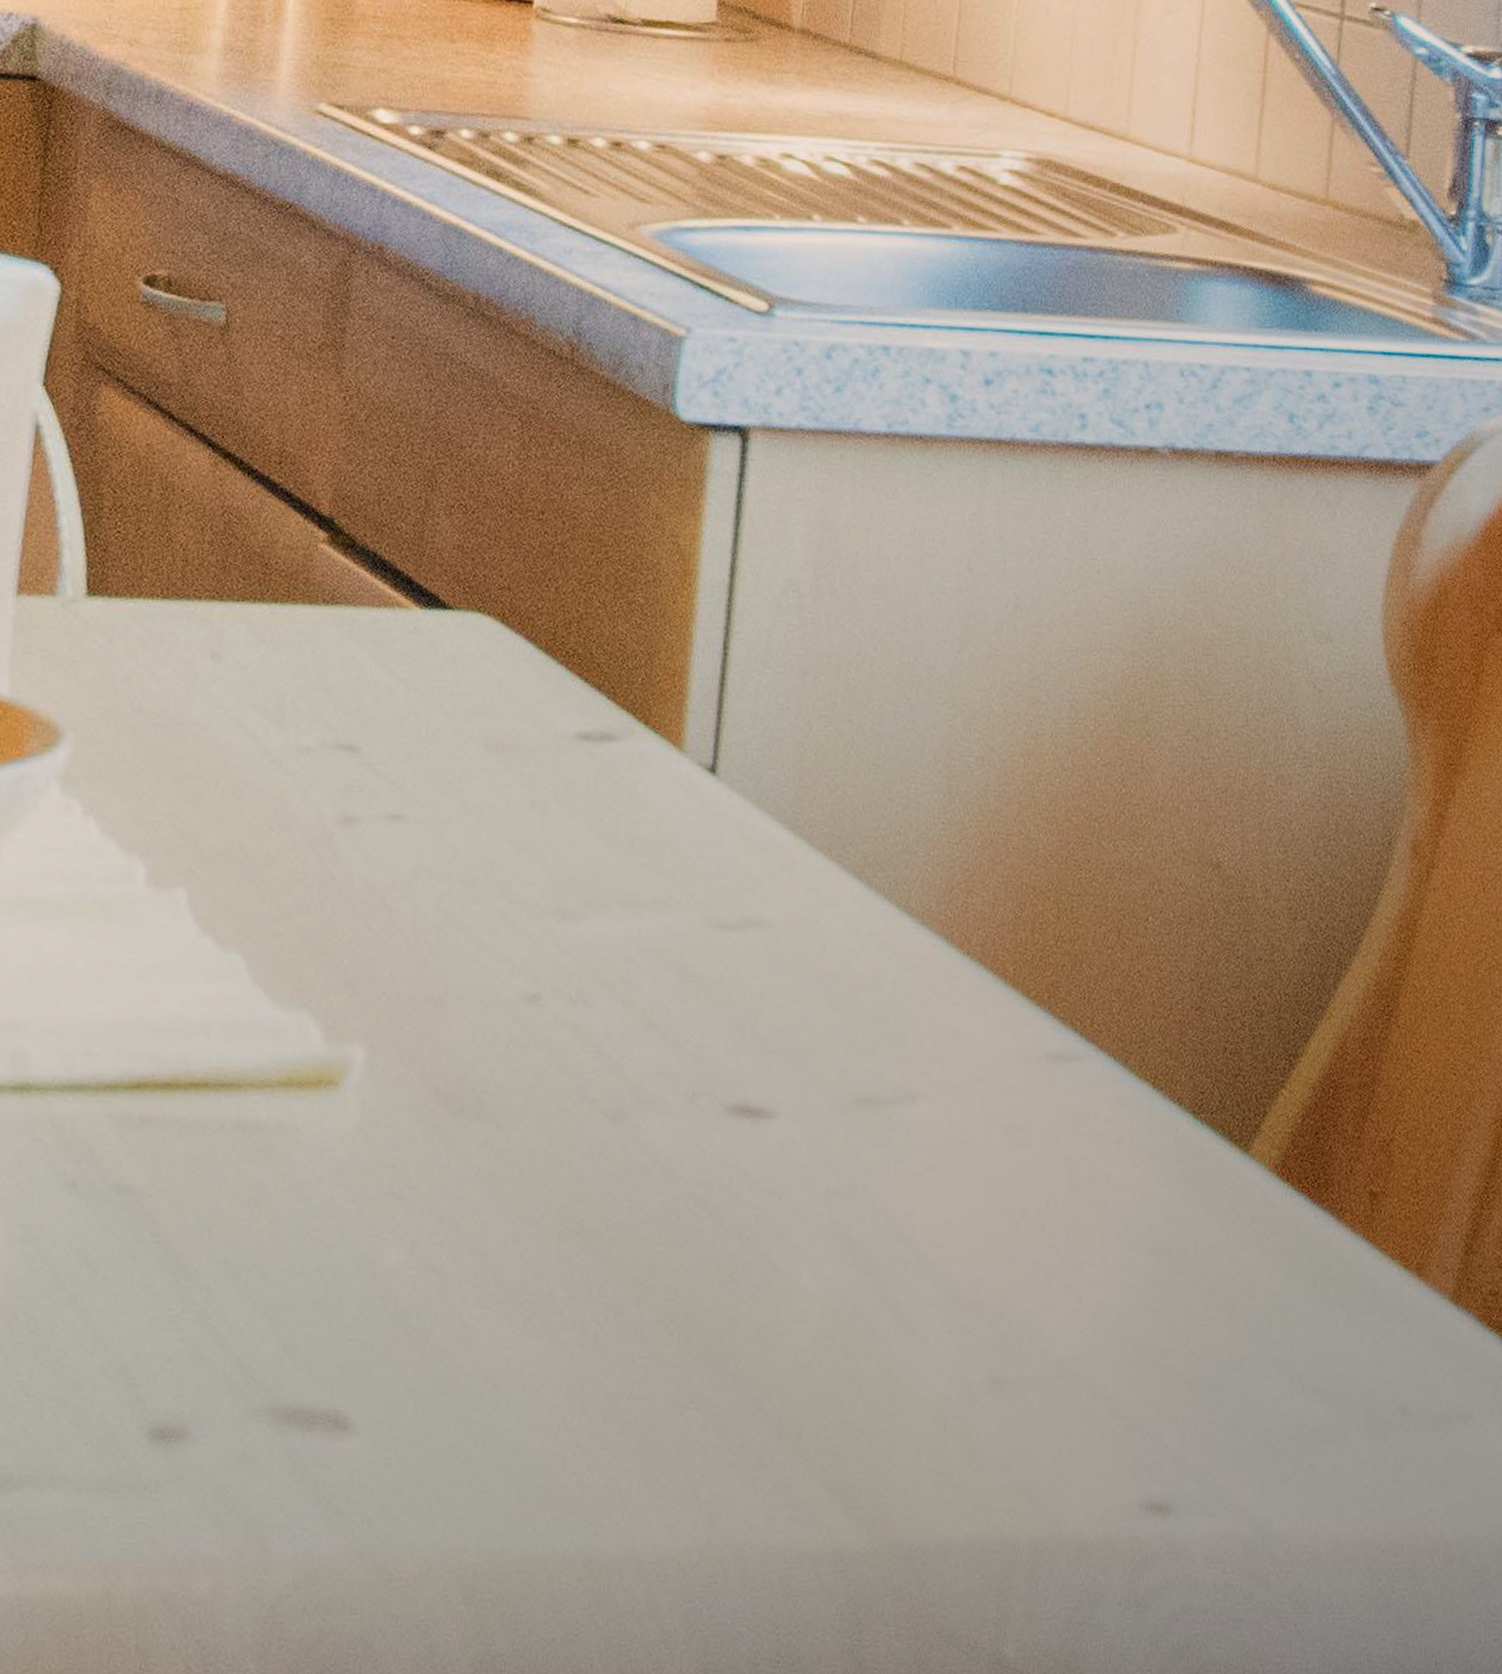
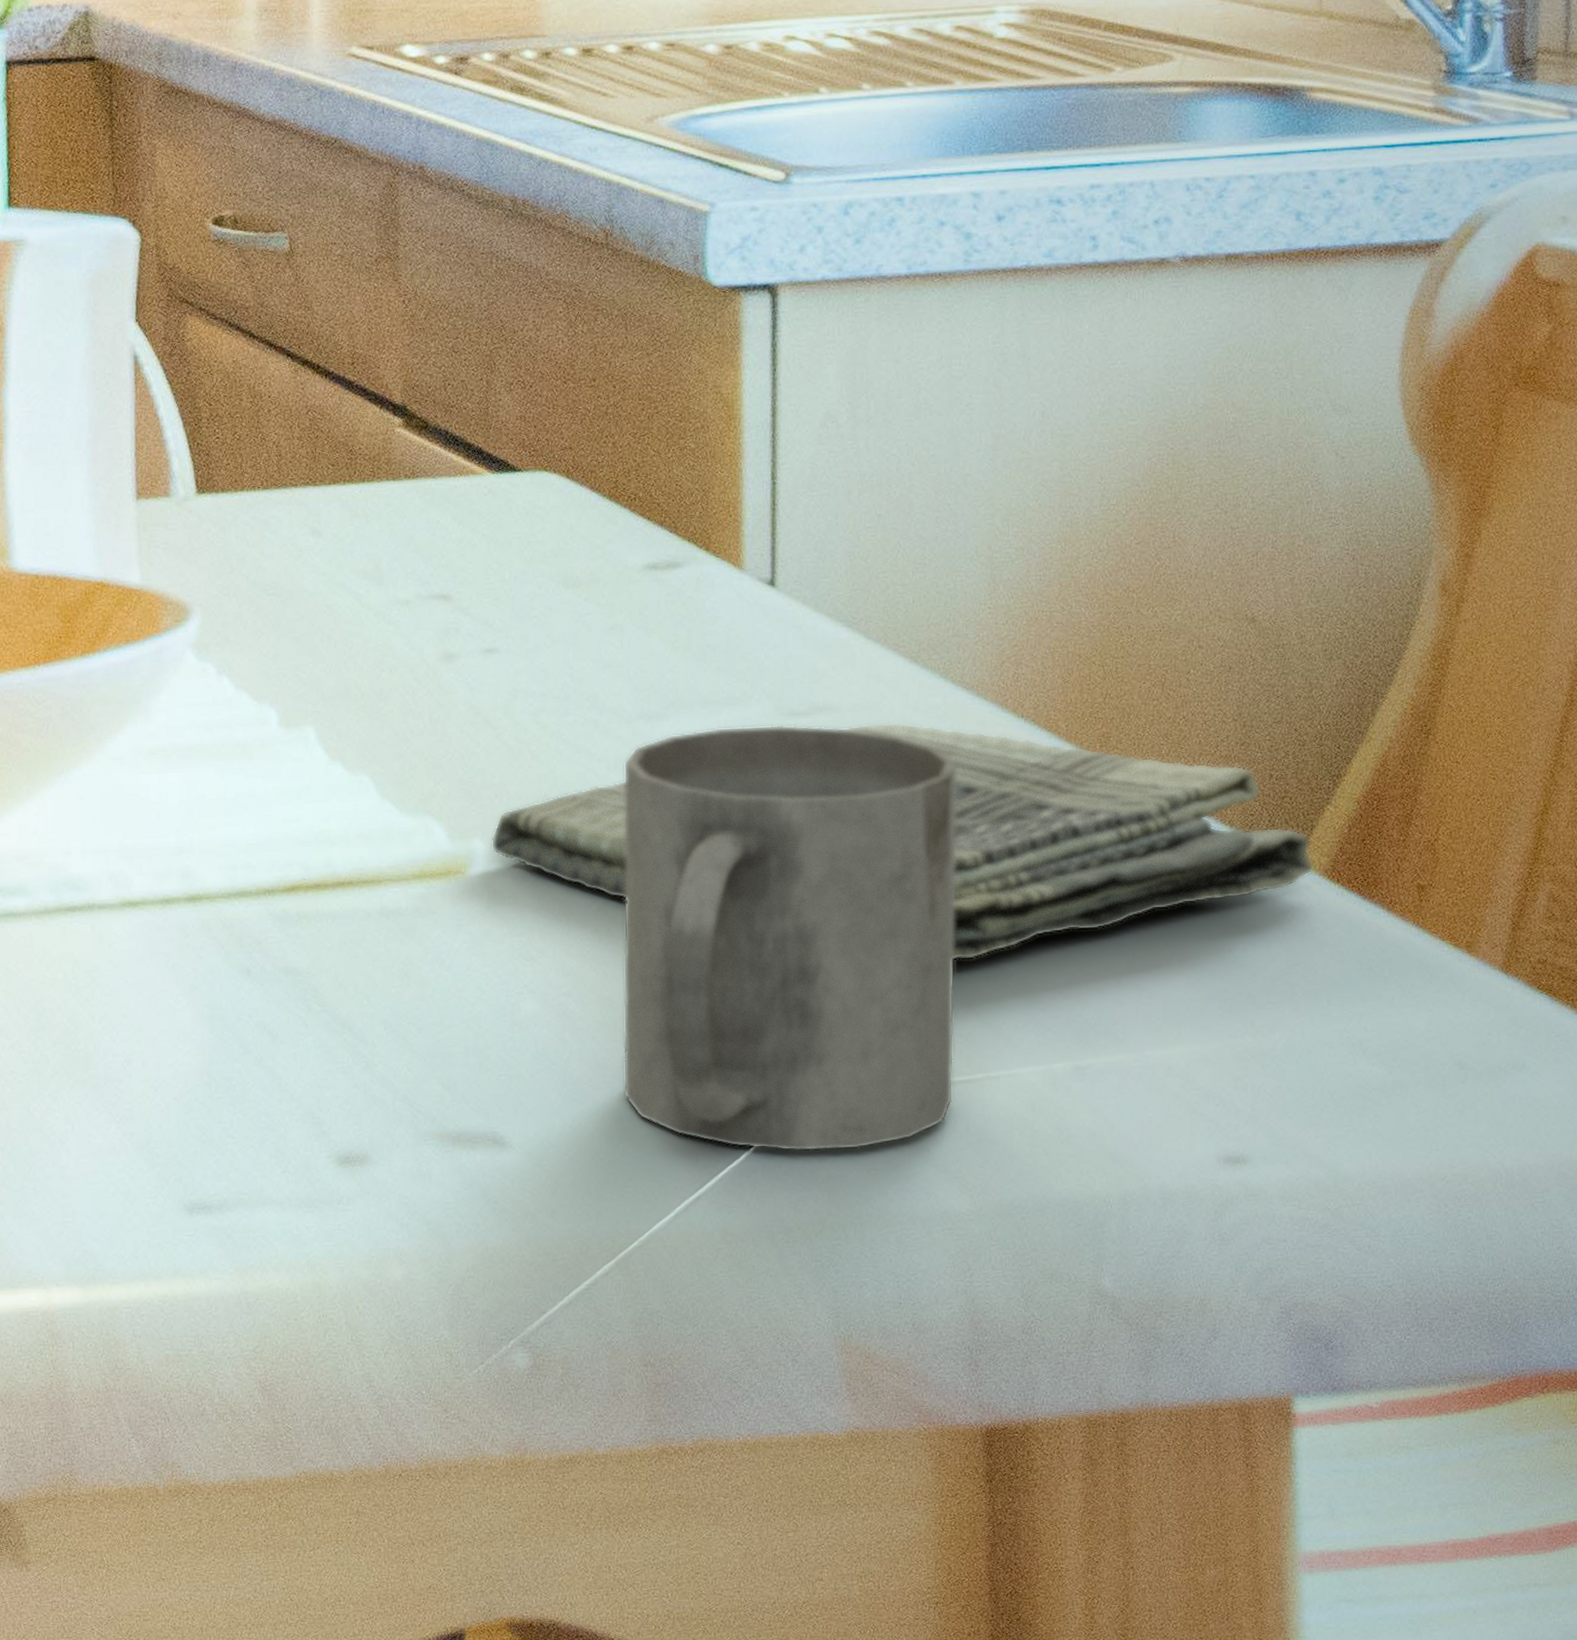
dish towel: none [371,946,1263,1241] -> present [491,722,1313,961]
mug: none [490,934,894,1464] -> present [622,724,957,1152]

